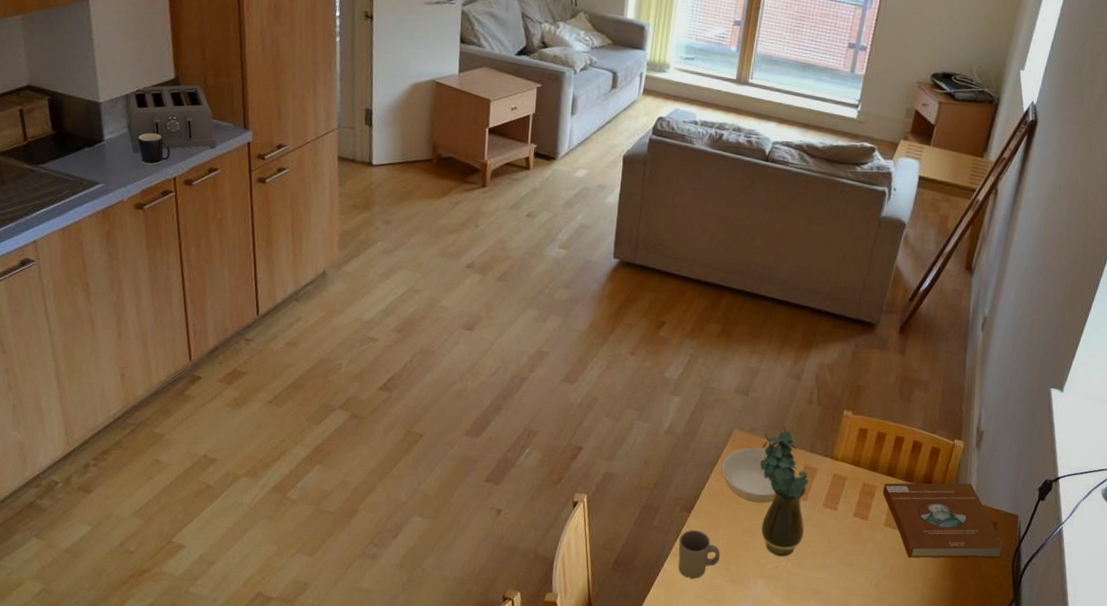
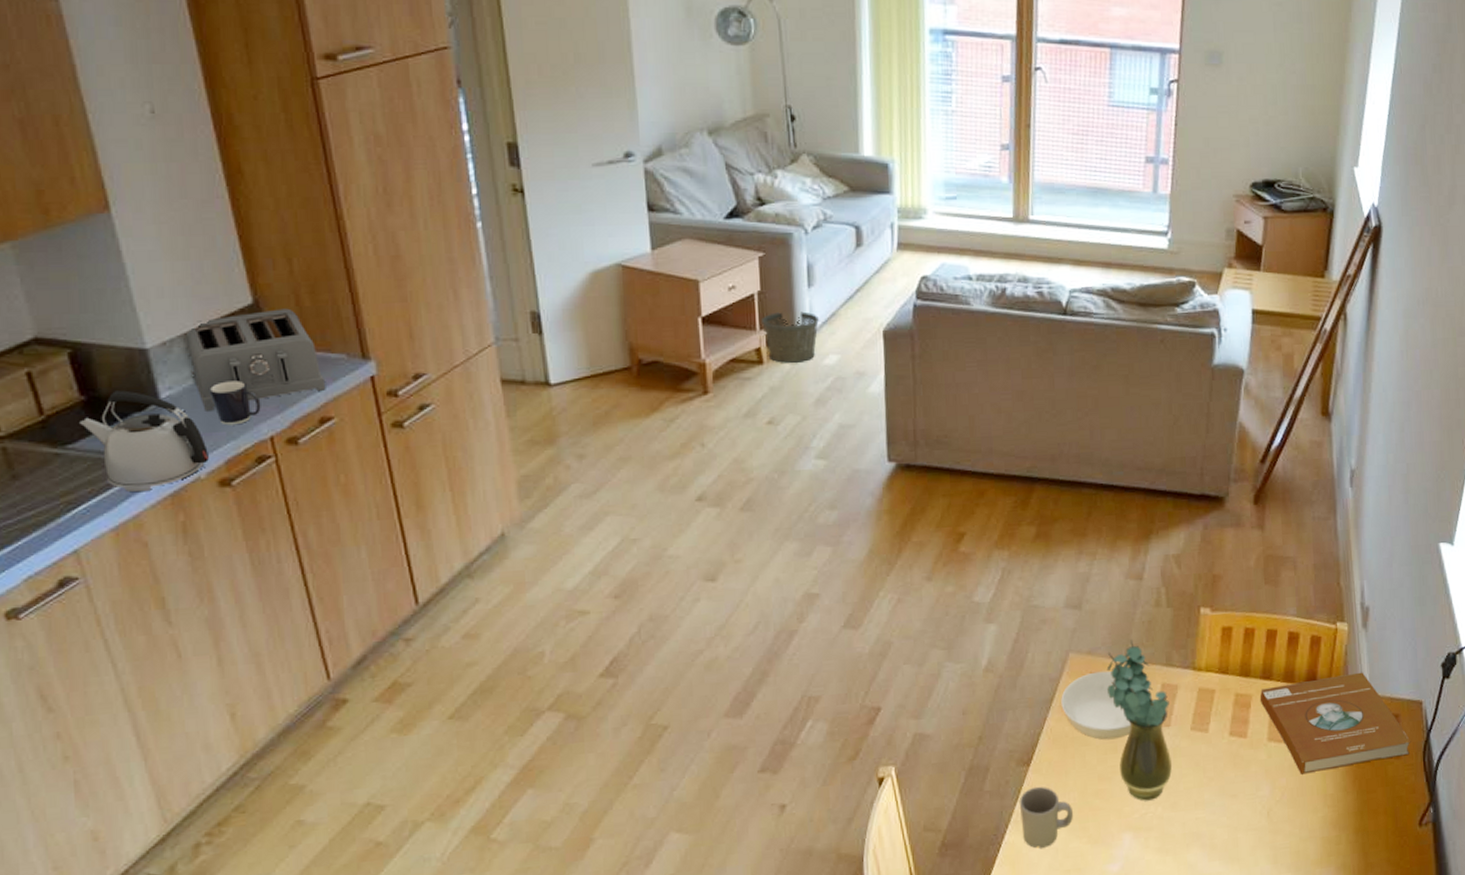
kettle: none [49,130,131,206] -> present [80,390,209,493]
basket: none [533,131,577,172] -> present [762,311,820,363]

